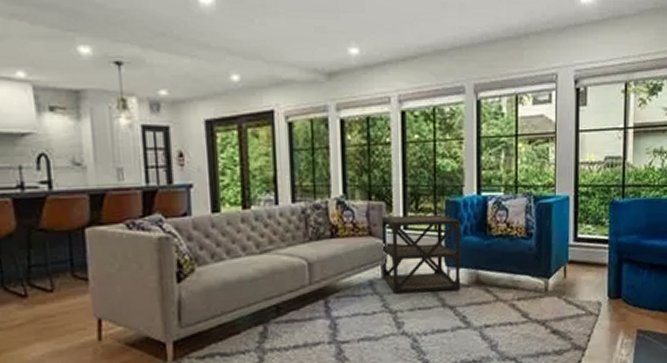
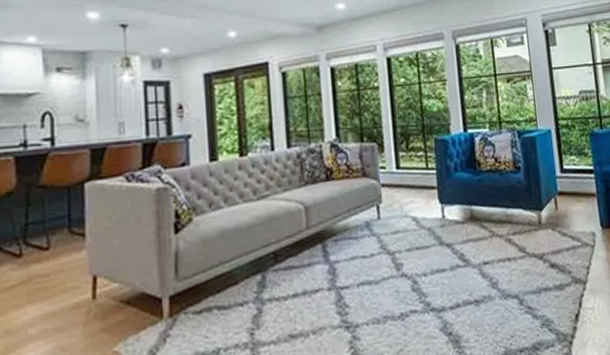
side table: present [381,214,461,293] -> none [374,152,456,234]

